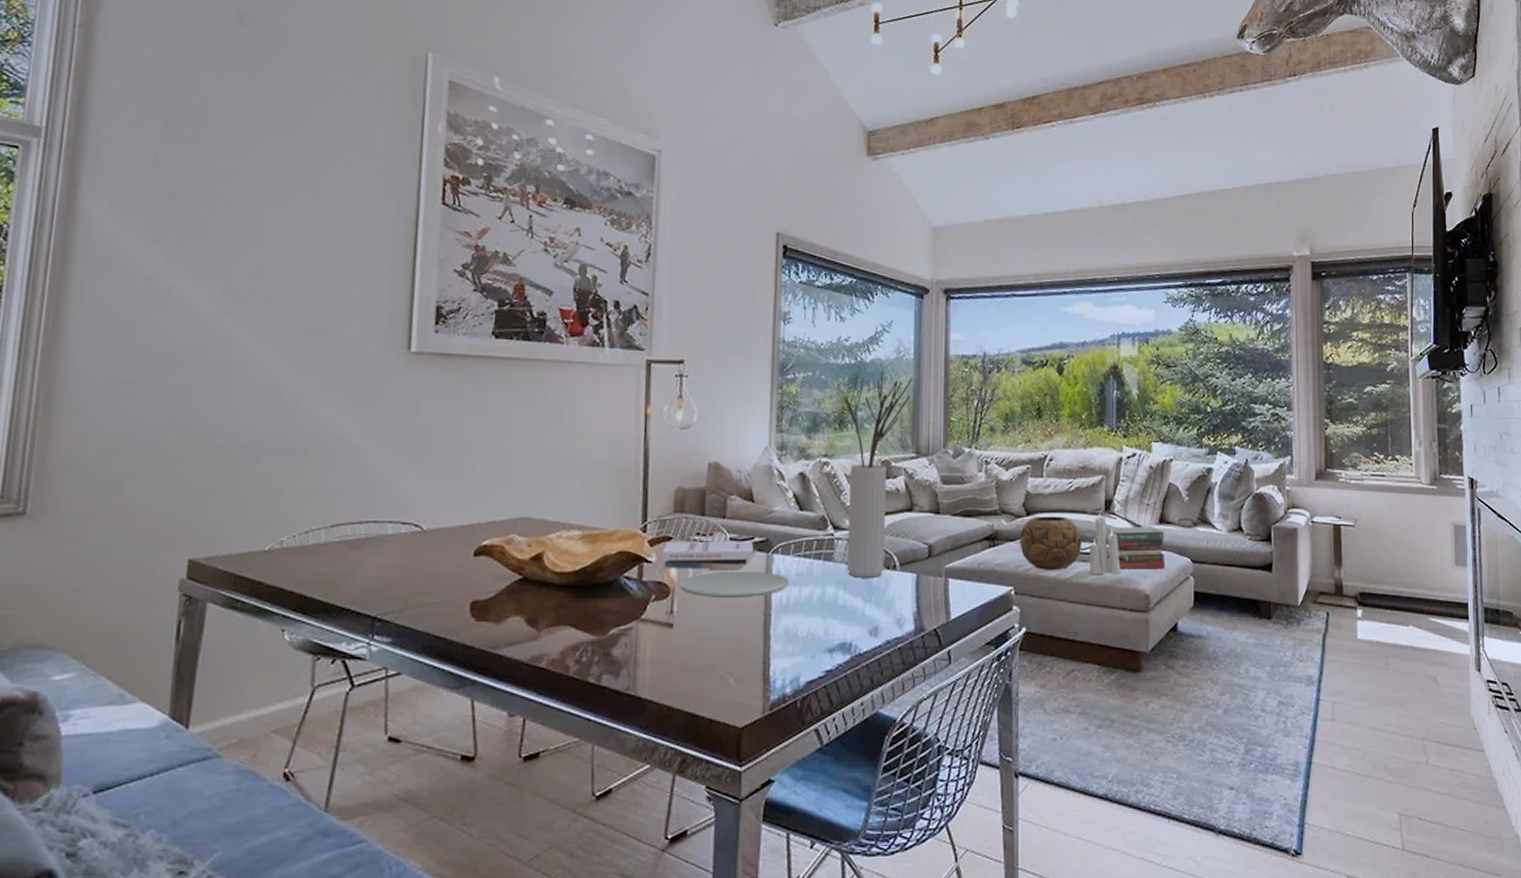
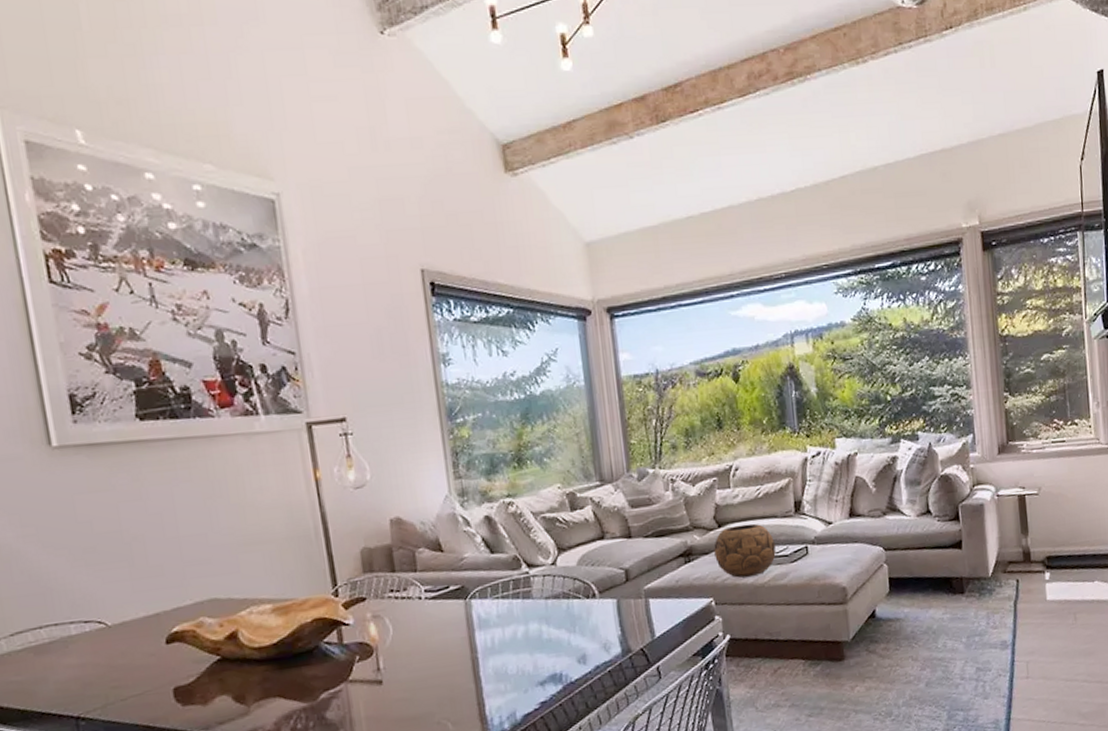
books: present [661,541,757,570] -> none [357,590,454,628]
plate: present [678,570,790,599] -> none [380,617,492,651]
vase: present [845,370,913,578] -> none [520,401,587,611]
candle: present [1090,513,1121,575] -> none [783,515,817,576]
books: present [1105,526,1166,569] -> none [797,521,859,567]

